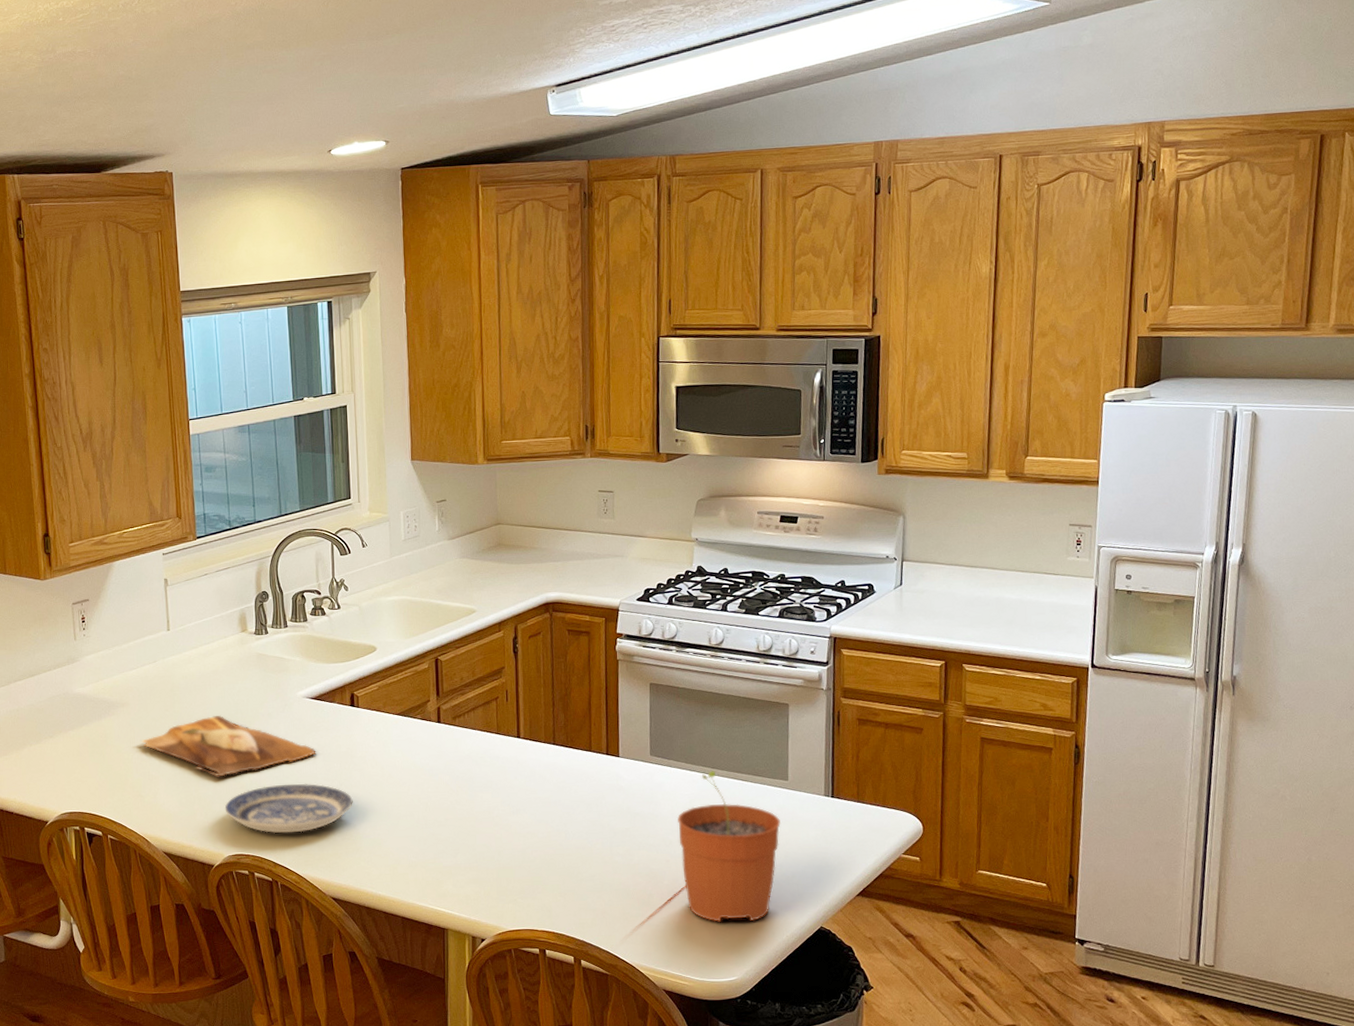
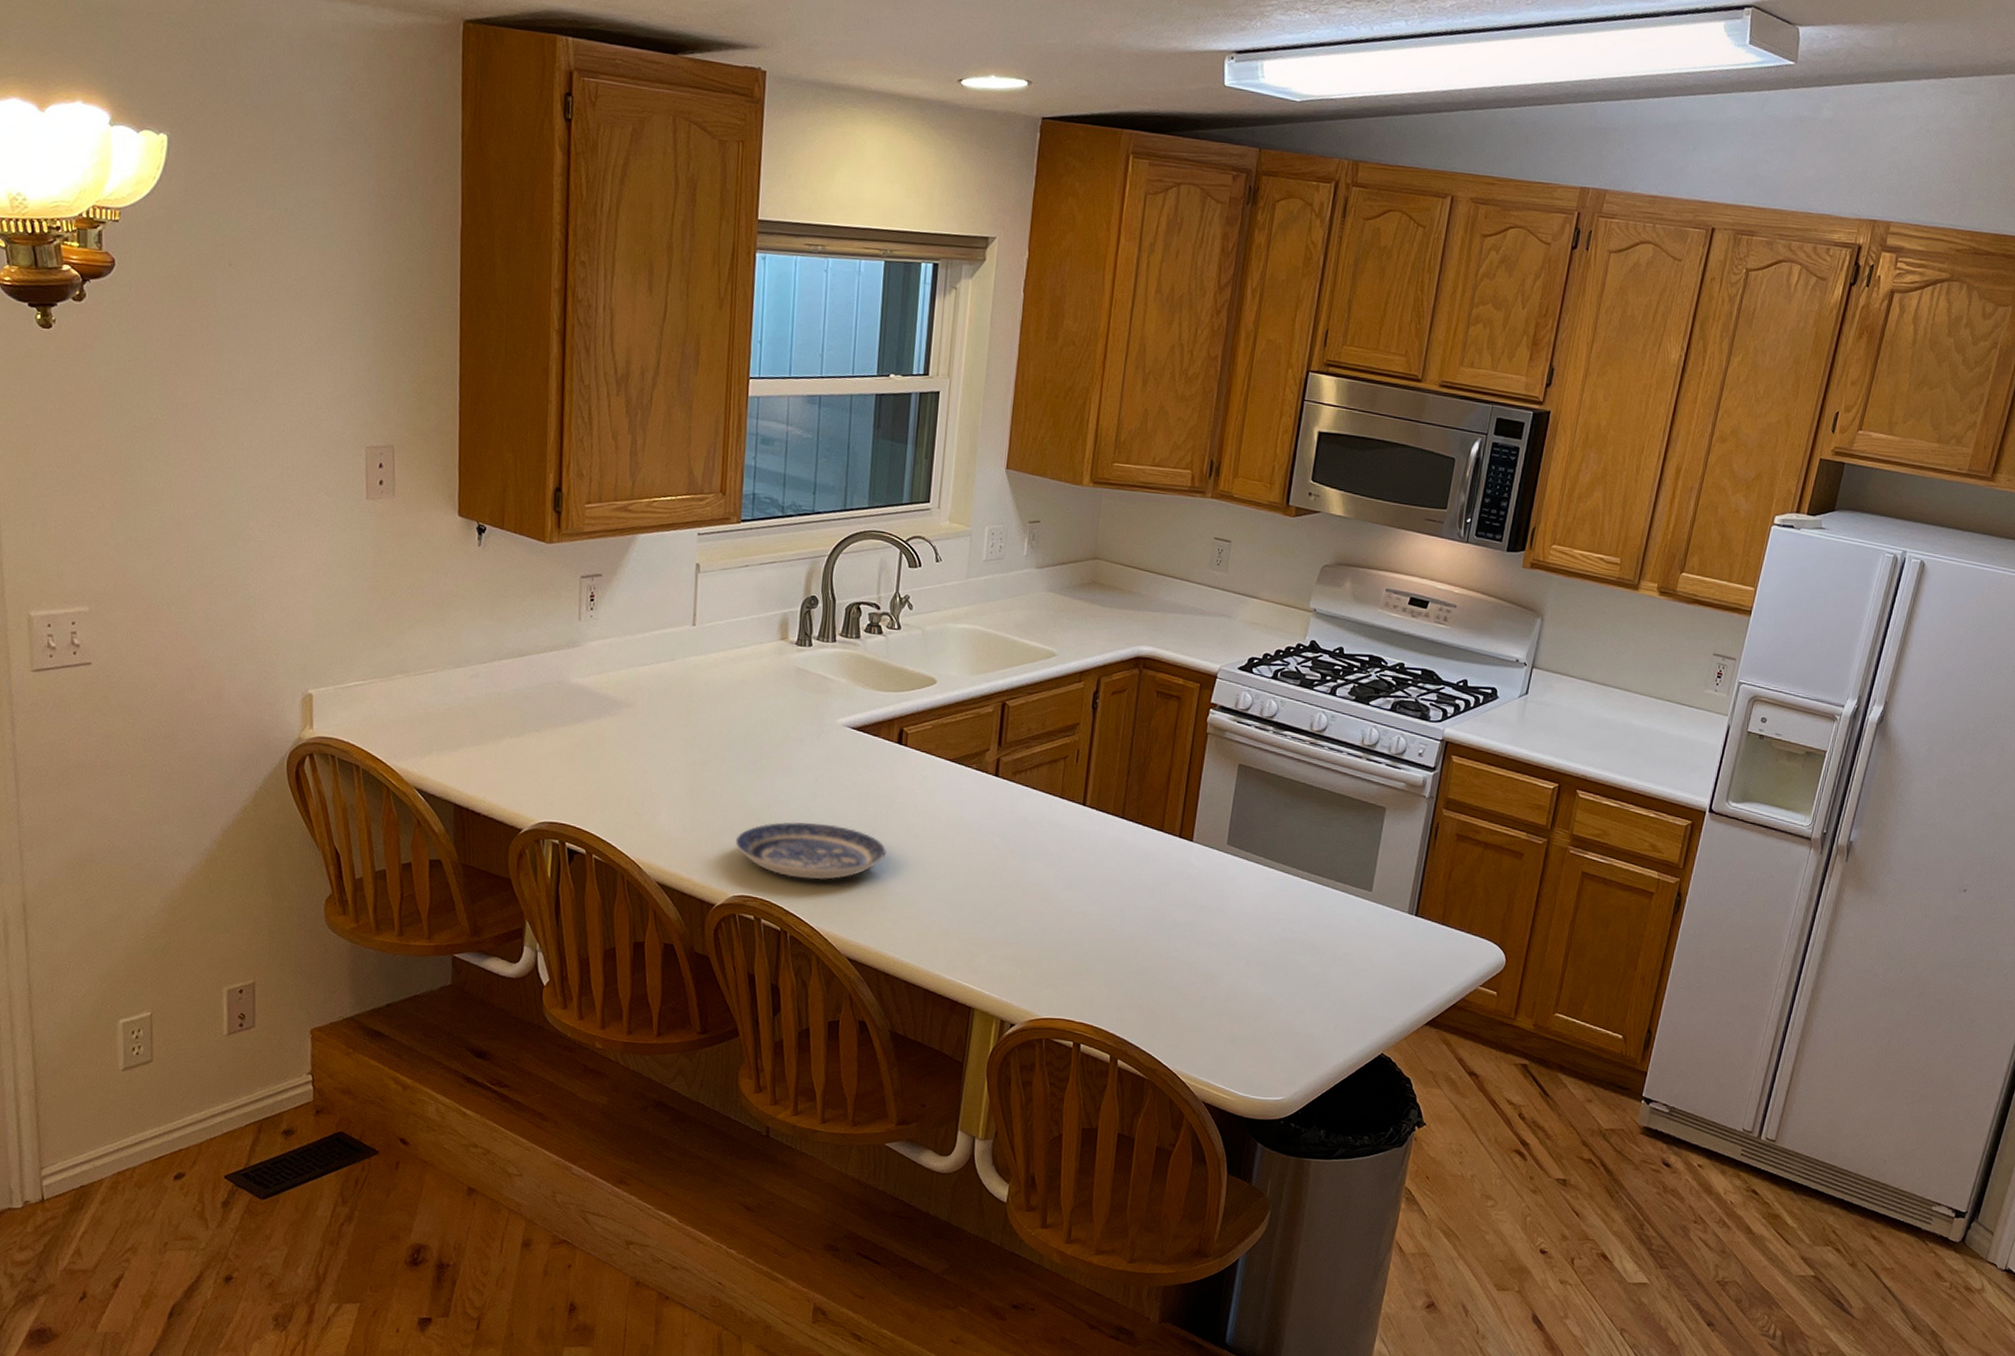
cutting board: present [140,716,317,777] -> none [644,733,852,805]
plant pot: present [678,770,781,922] -> none [1242,870,1357,1039]

